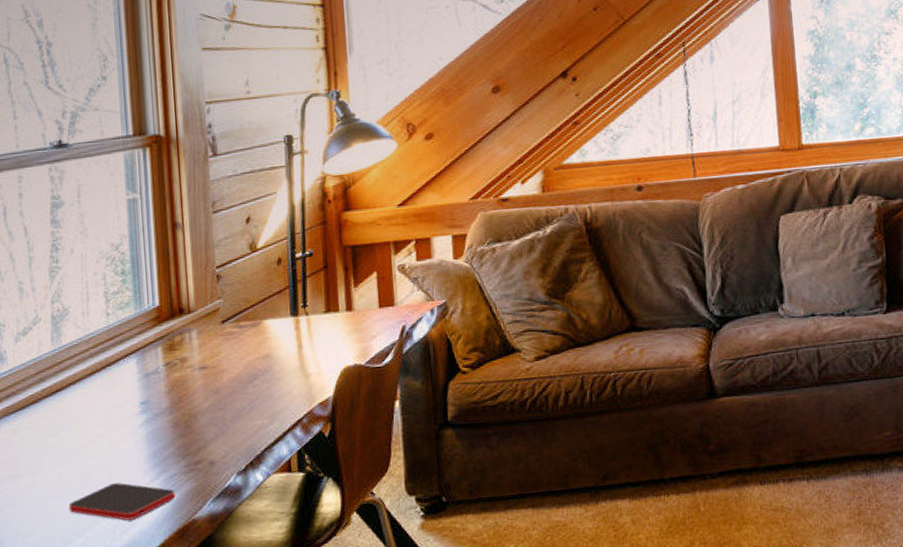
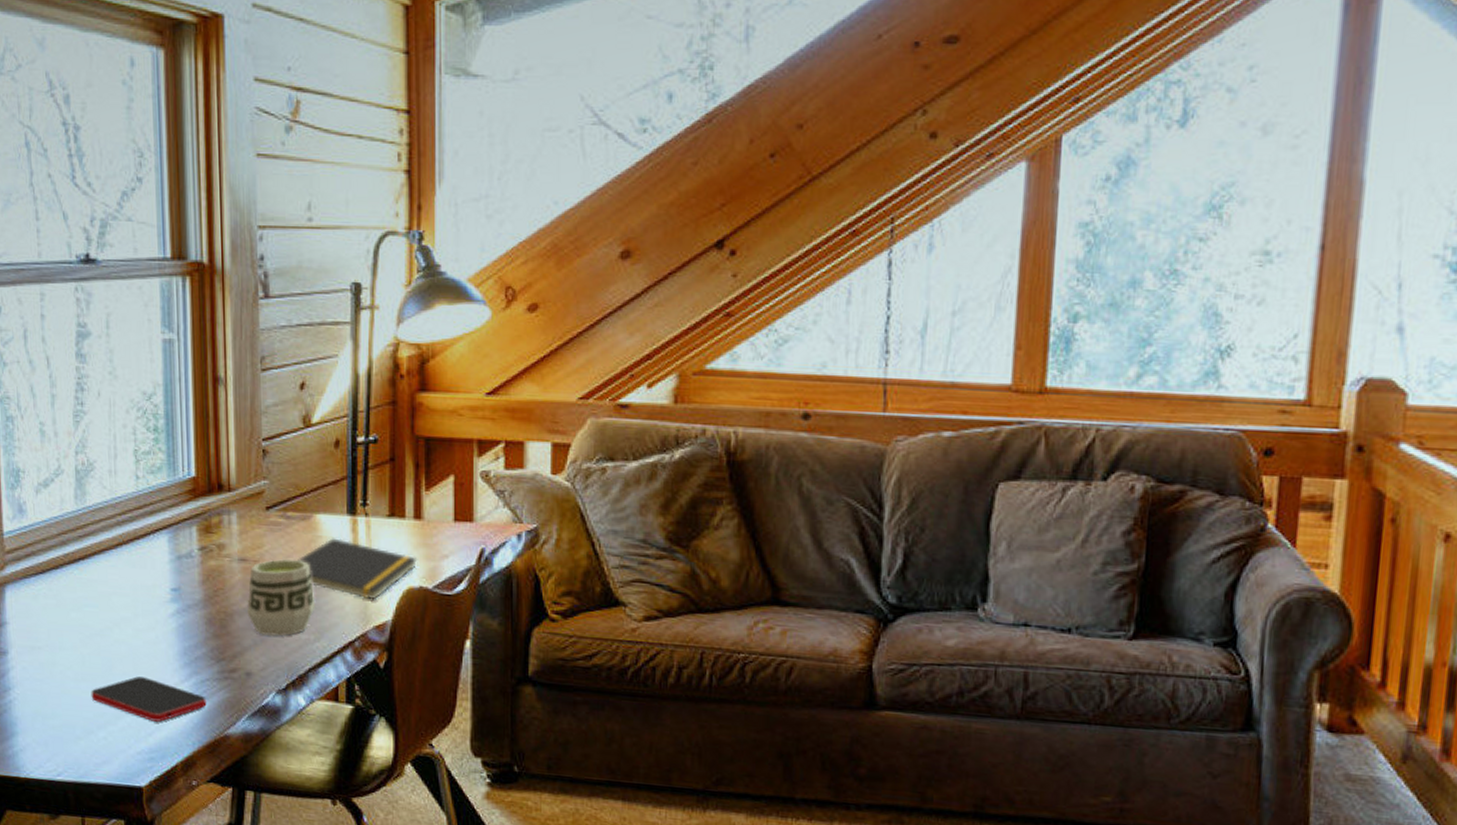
cup: none [208,360,268,428] -> present [247,559,316,636]
notepad: none [251,336,352,382] -> present [298,538,418,599]

